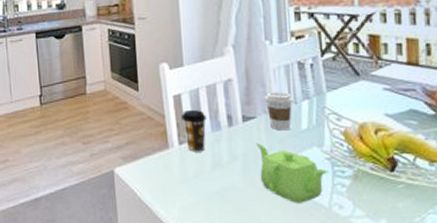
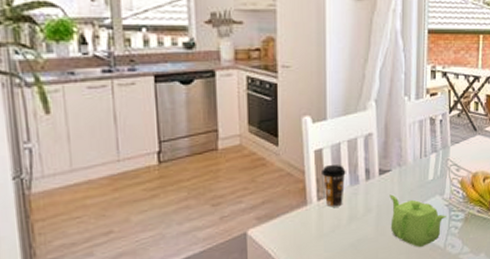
coffee cup: present [264,92,294,131] -> none [399,145,424,182]

